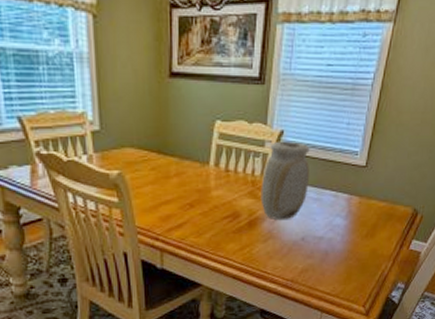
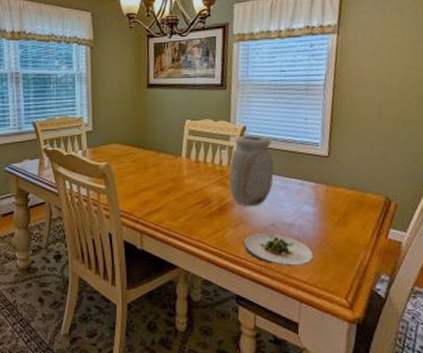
salad plate: none [271,247,339,279] -> present [243,233,314,266]

